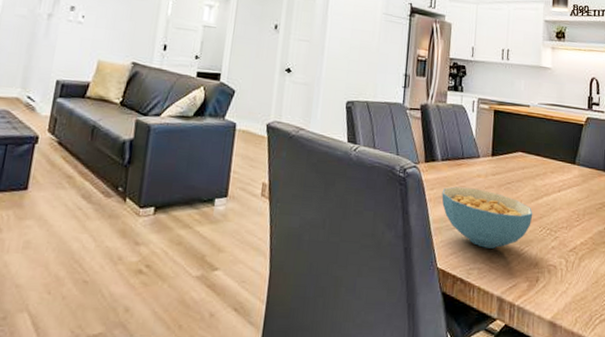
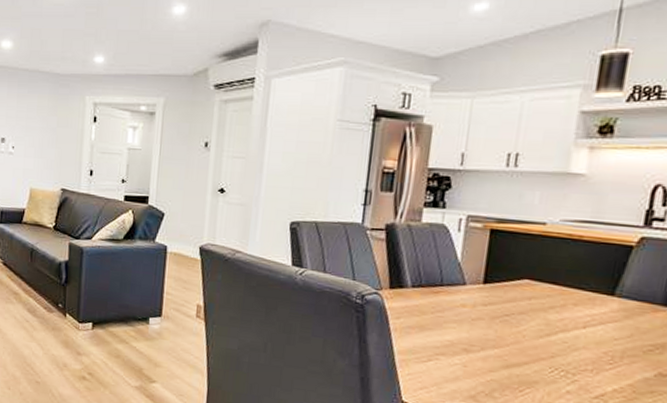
cereal bowl: present [441,186,533,249] -> none [410,316,541,387]

